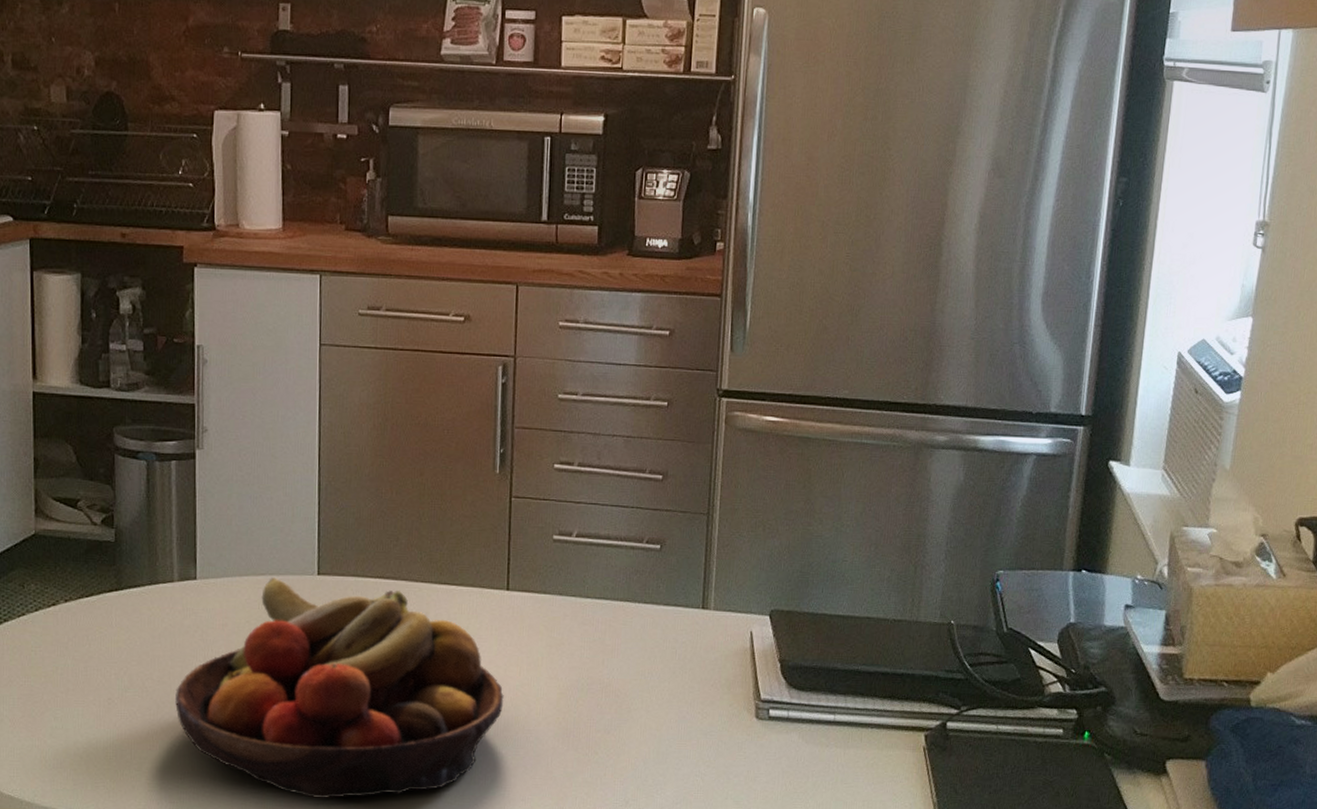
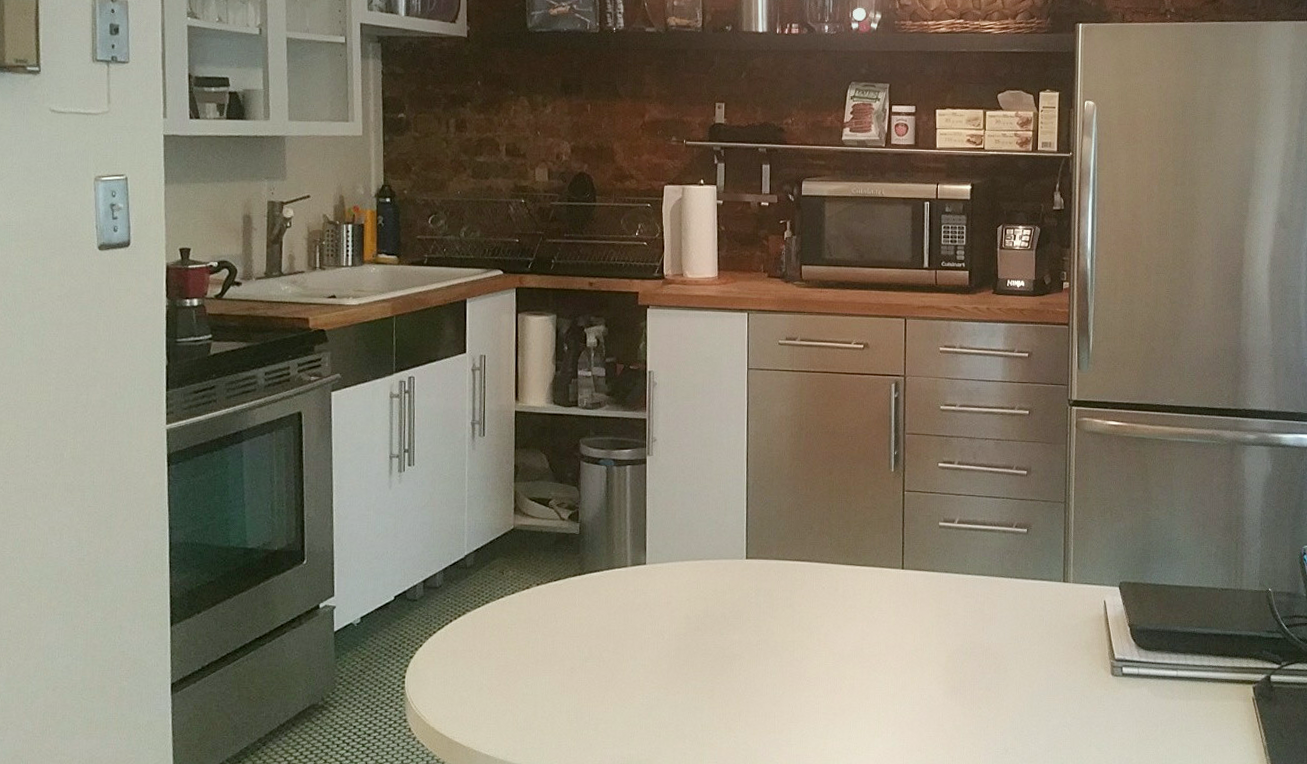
fruit bowl: present [175,577,504,798] -> none [627,562,901,752]

